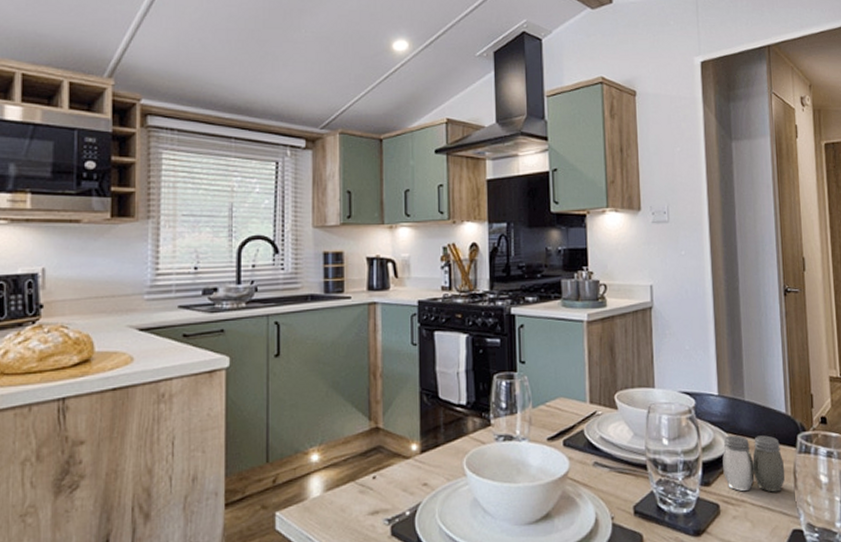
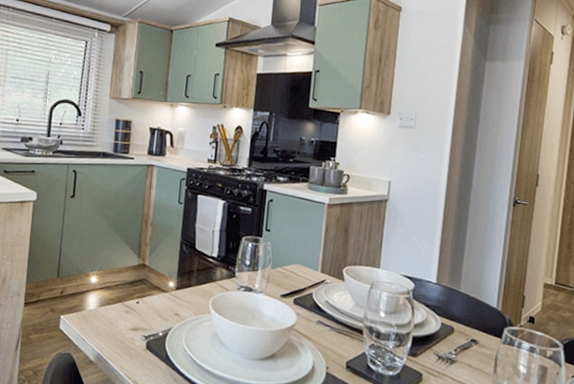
salt and pepper shaker: present [722,435,786,492] -> none [430,318,488,373]

